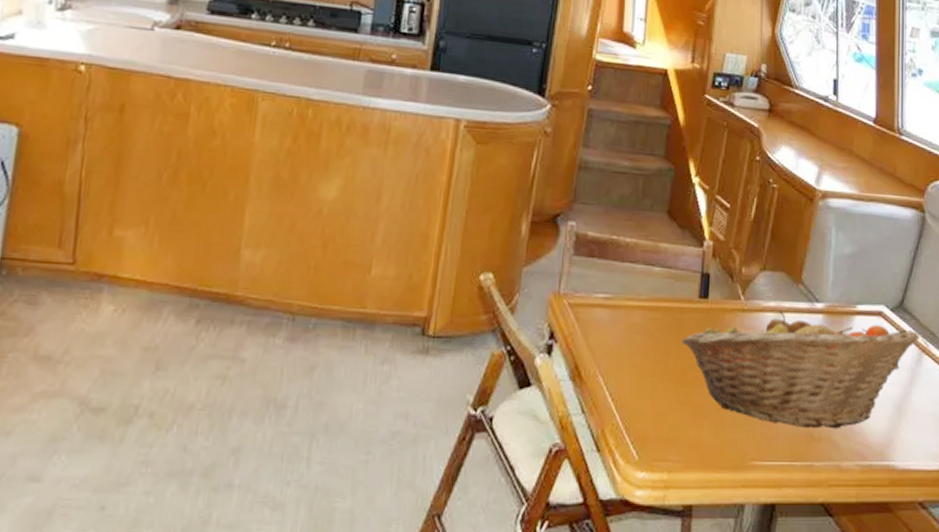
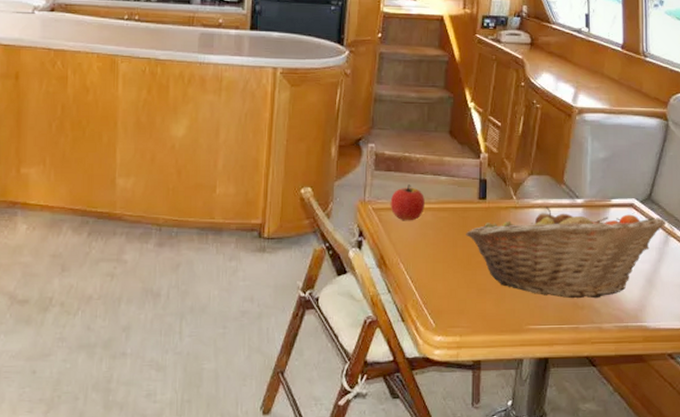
apple: none [590,275,634,322] -> present [390,184,425,221]

